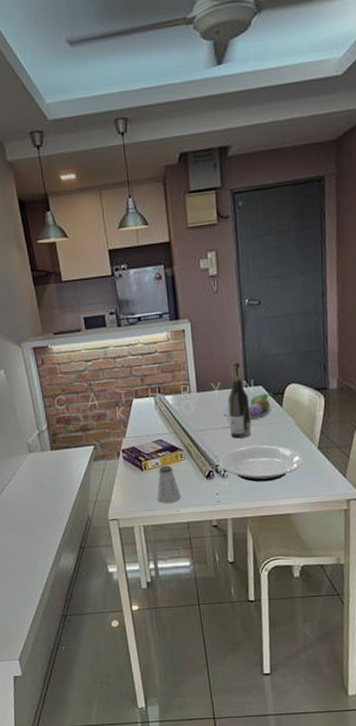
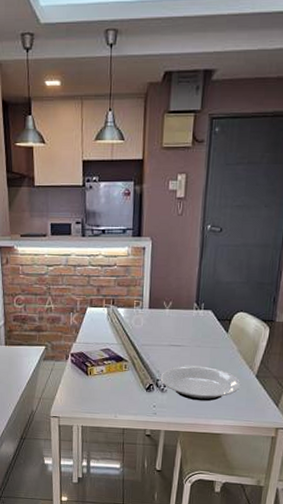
saltshaker: present [157,465,181,504] -> none [98,373,120,409]
fruit bowl: present [221,392,274,420] -> none [169,317,222,342]
wine bottle: present [227,361,251,439] -> none [174,284,198,358]

